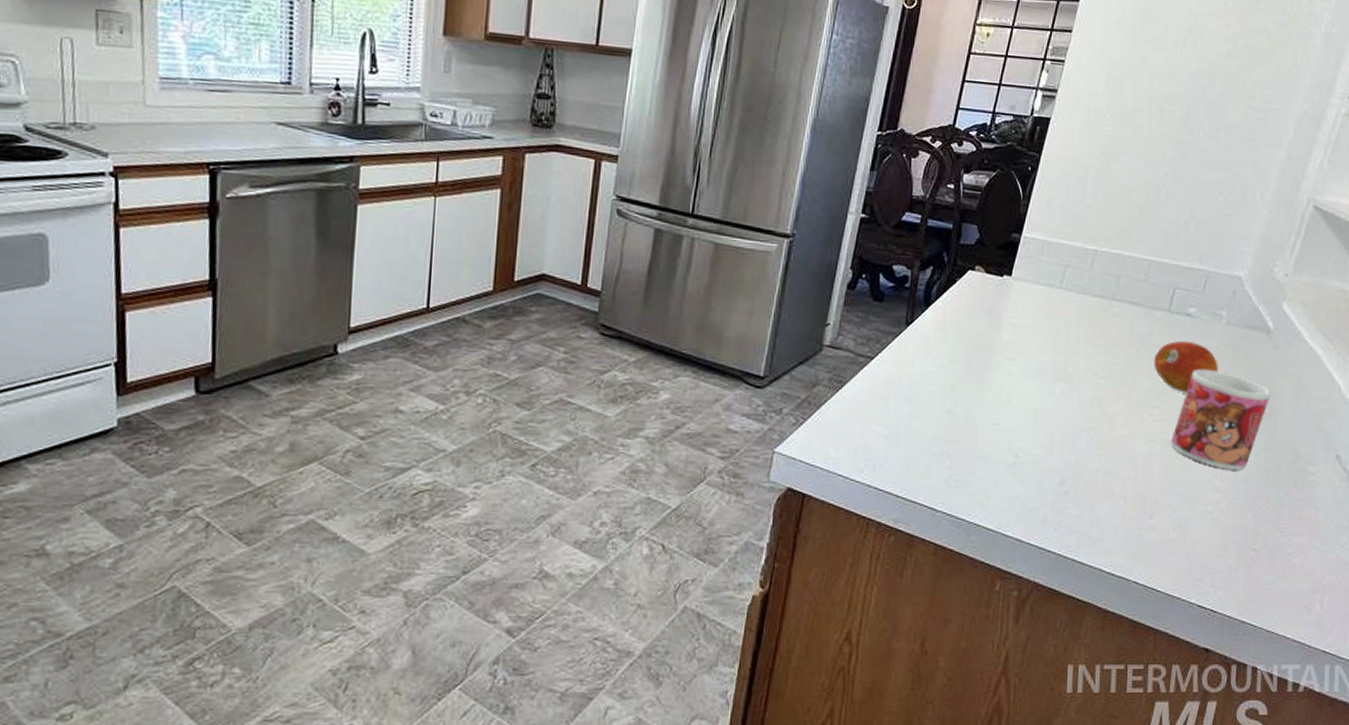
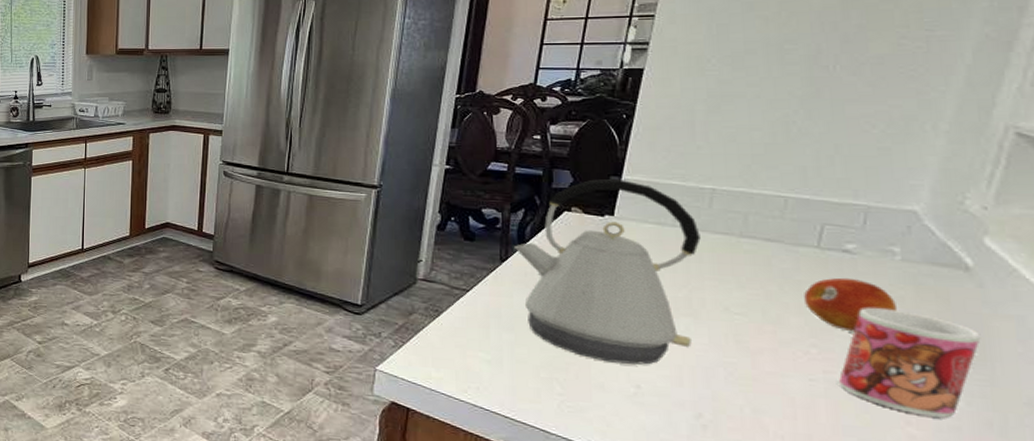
kettle: none [920,236,1081,433] -> present [515,179,701,365]

